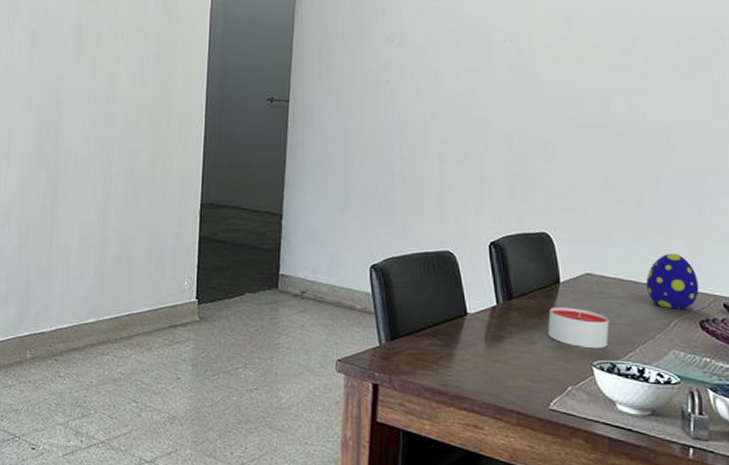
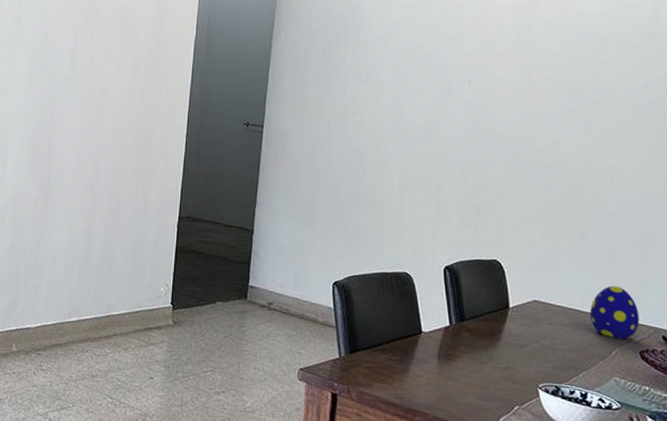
candle: present [547,307,609,349] -> none [497,330,555,372]

